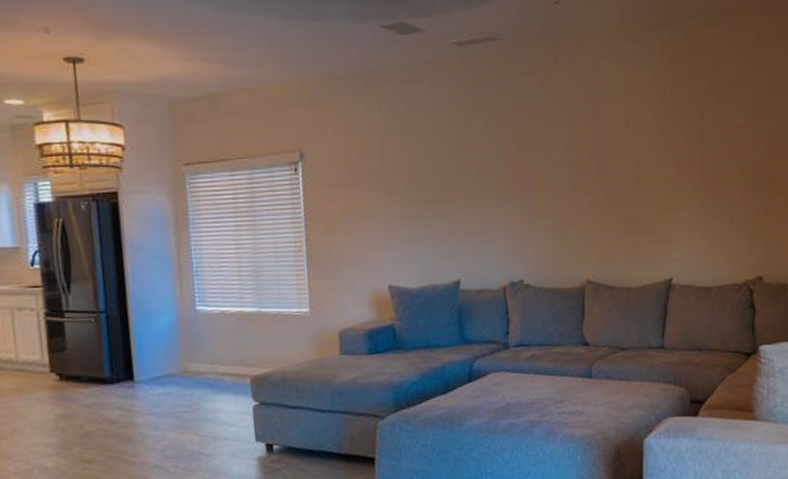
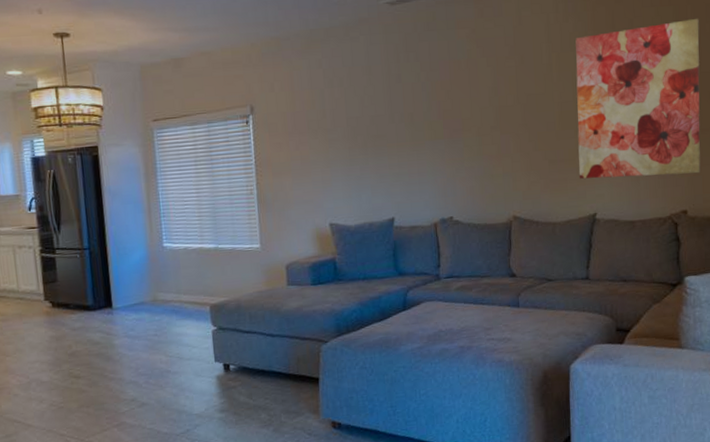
wall art: none [653,76,777,242] -> present [575,18,701,179]

